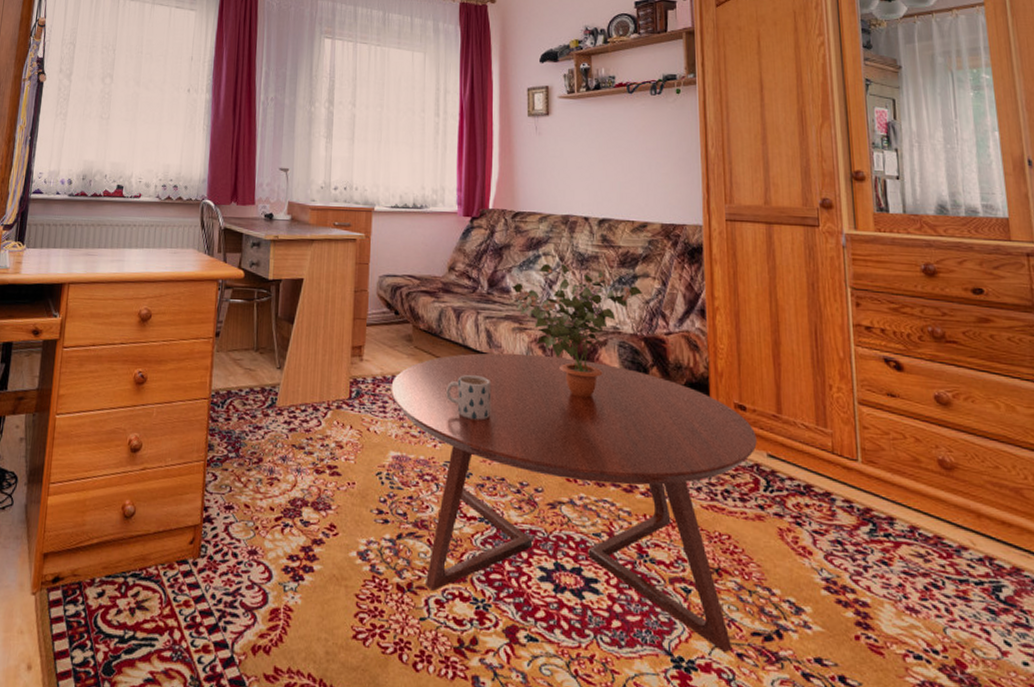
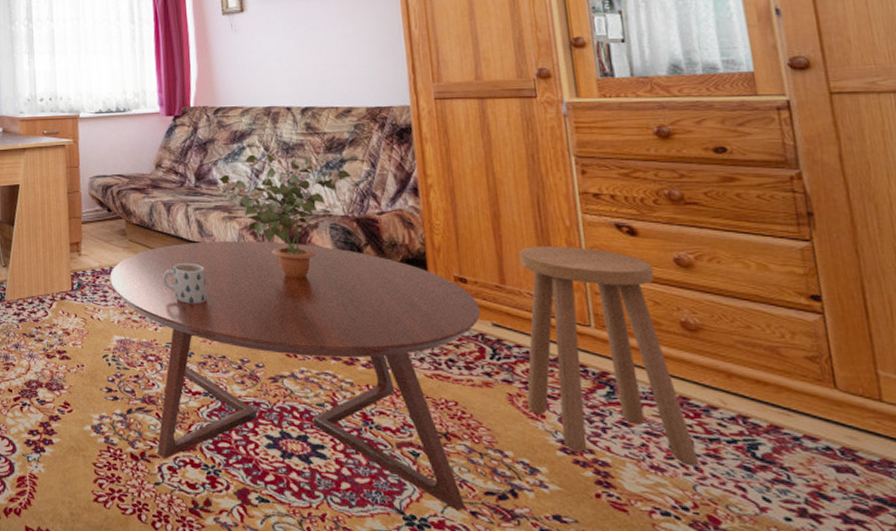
stool: none [795,376,949,607] -> present [518,245,698,465]

